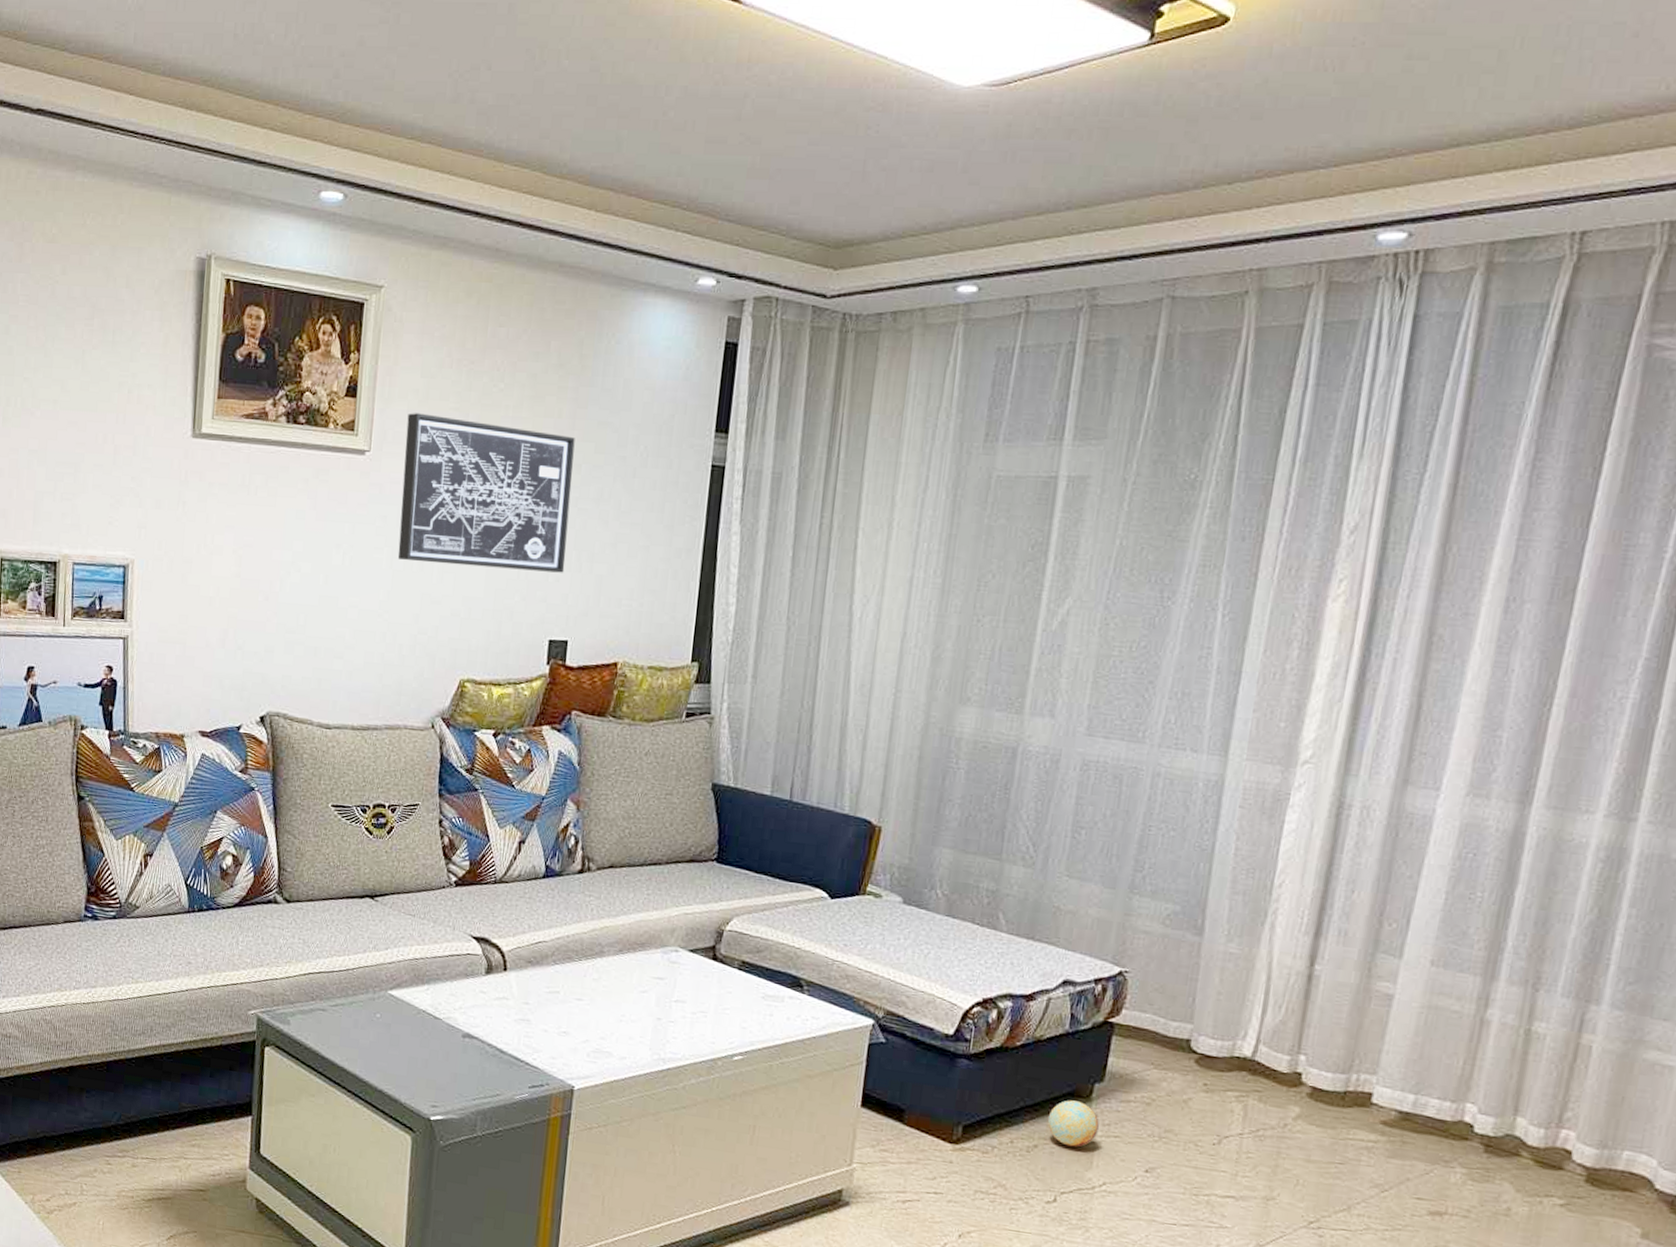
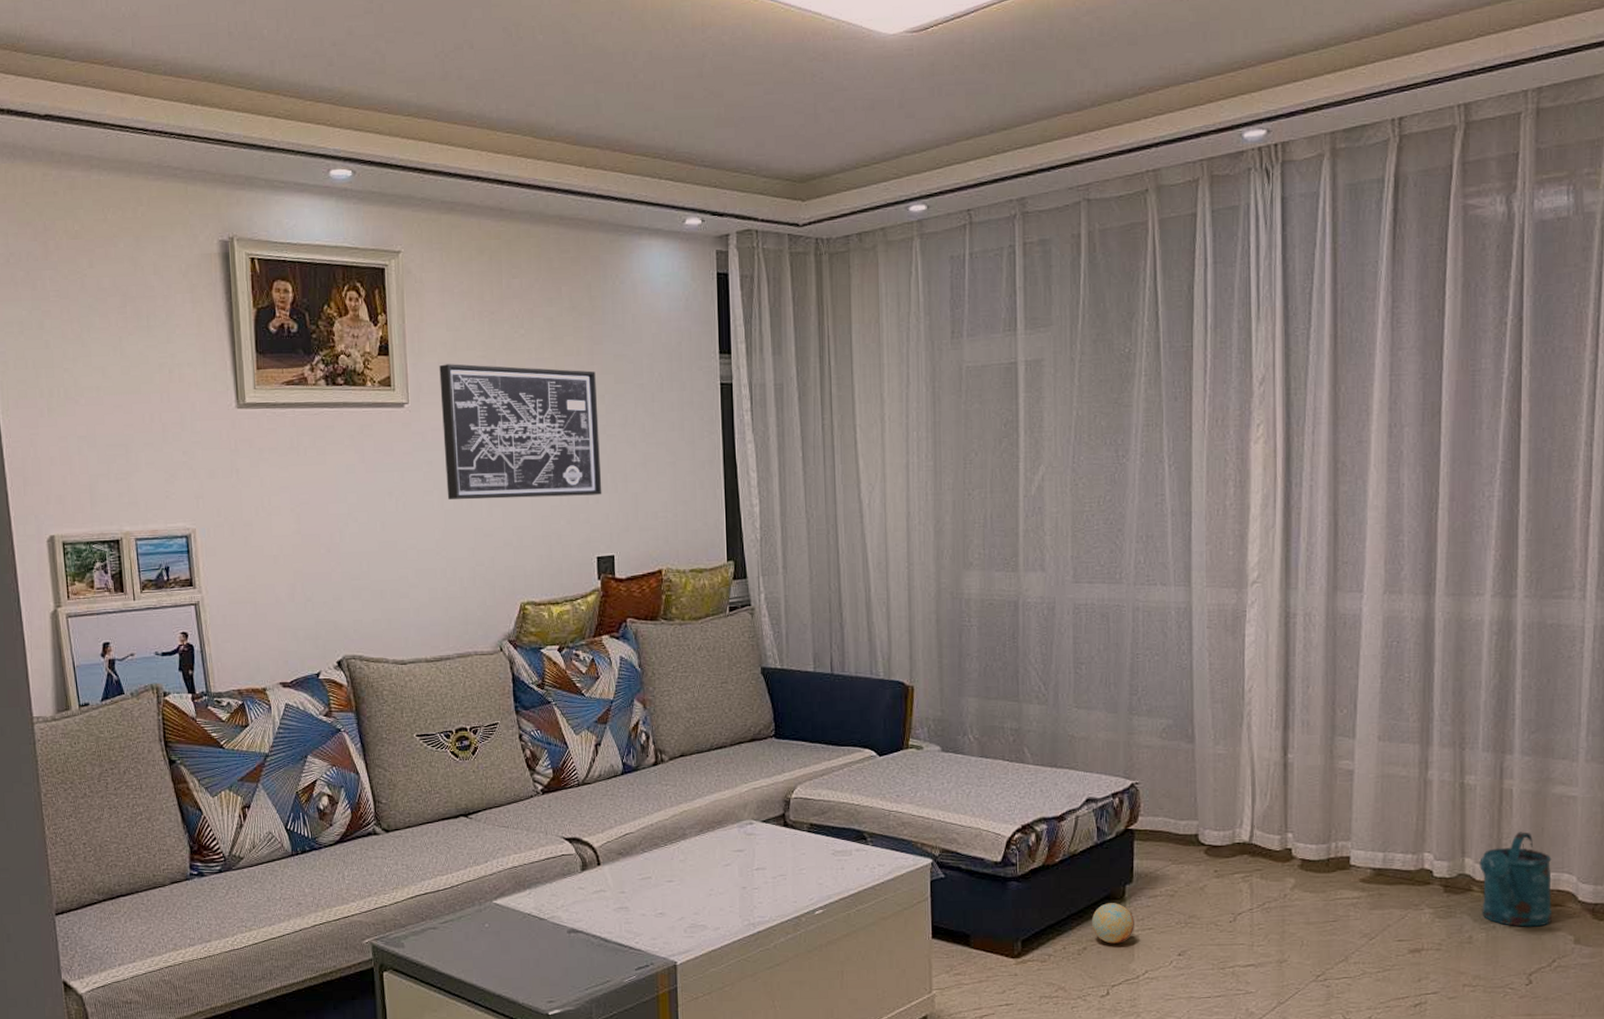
watering can: none [1527,1097,1629,1211] -> present [1479,832,1552,927]

